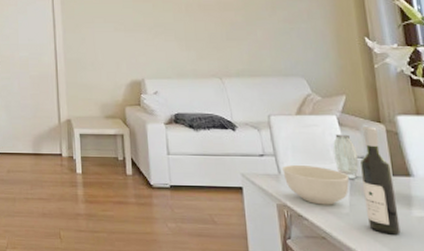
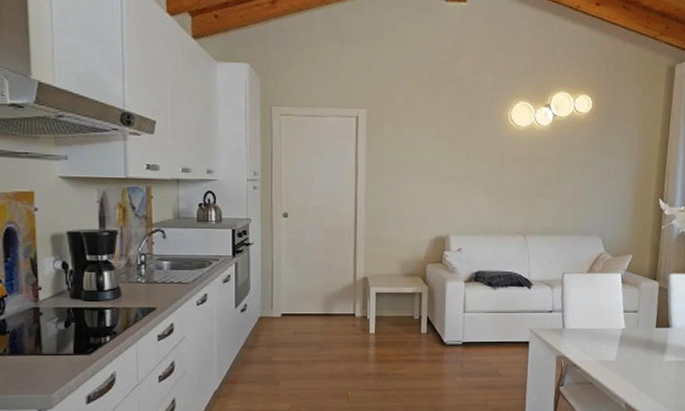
bowl: present [281,164,350,205] -> none [566,319,621,355]
vase: present [332,134,359,179] -> none [611,291,632,331]
bottle: present [359,127,401,235] -> none [628,284,657,378]

